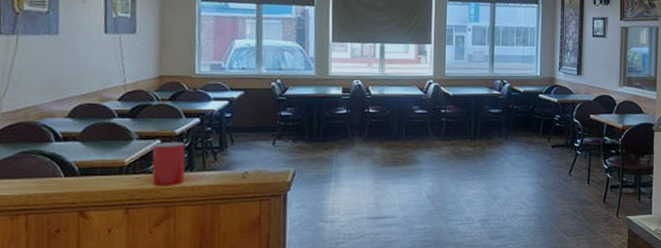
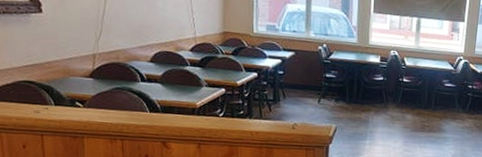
cup: present [151,143,186,187] -> none [218,91,246,130]

